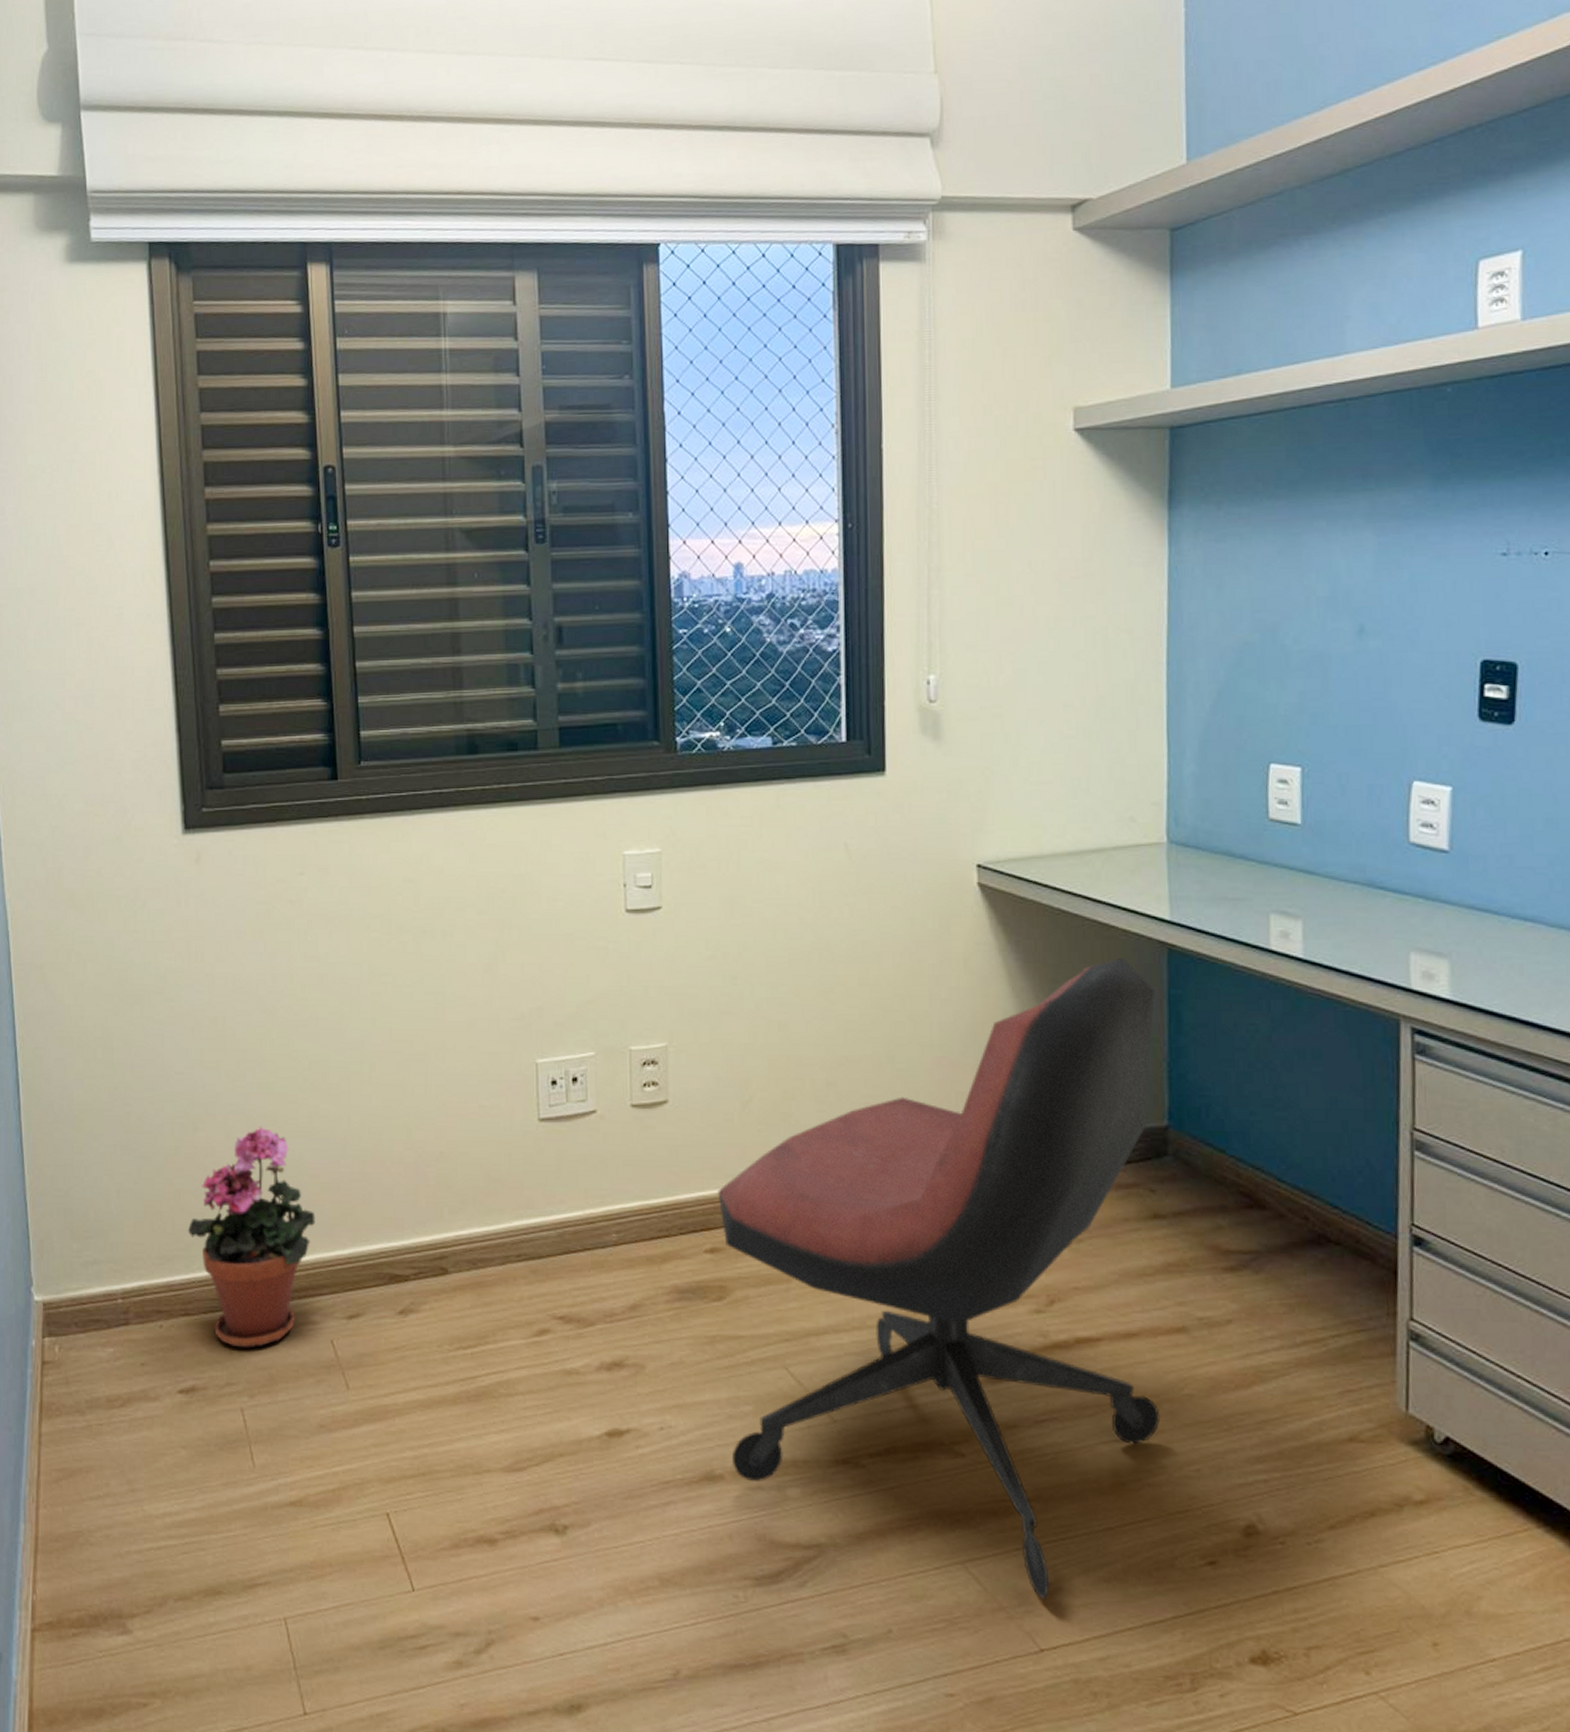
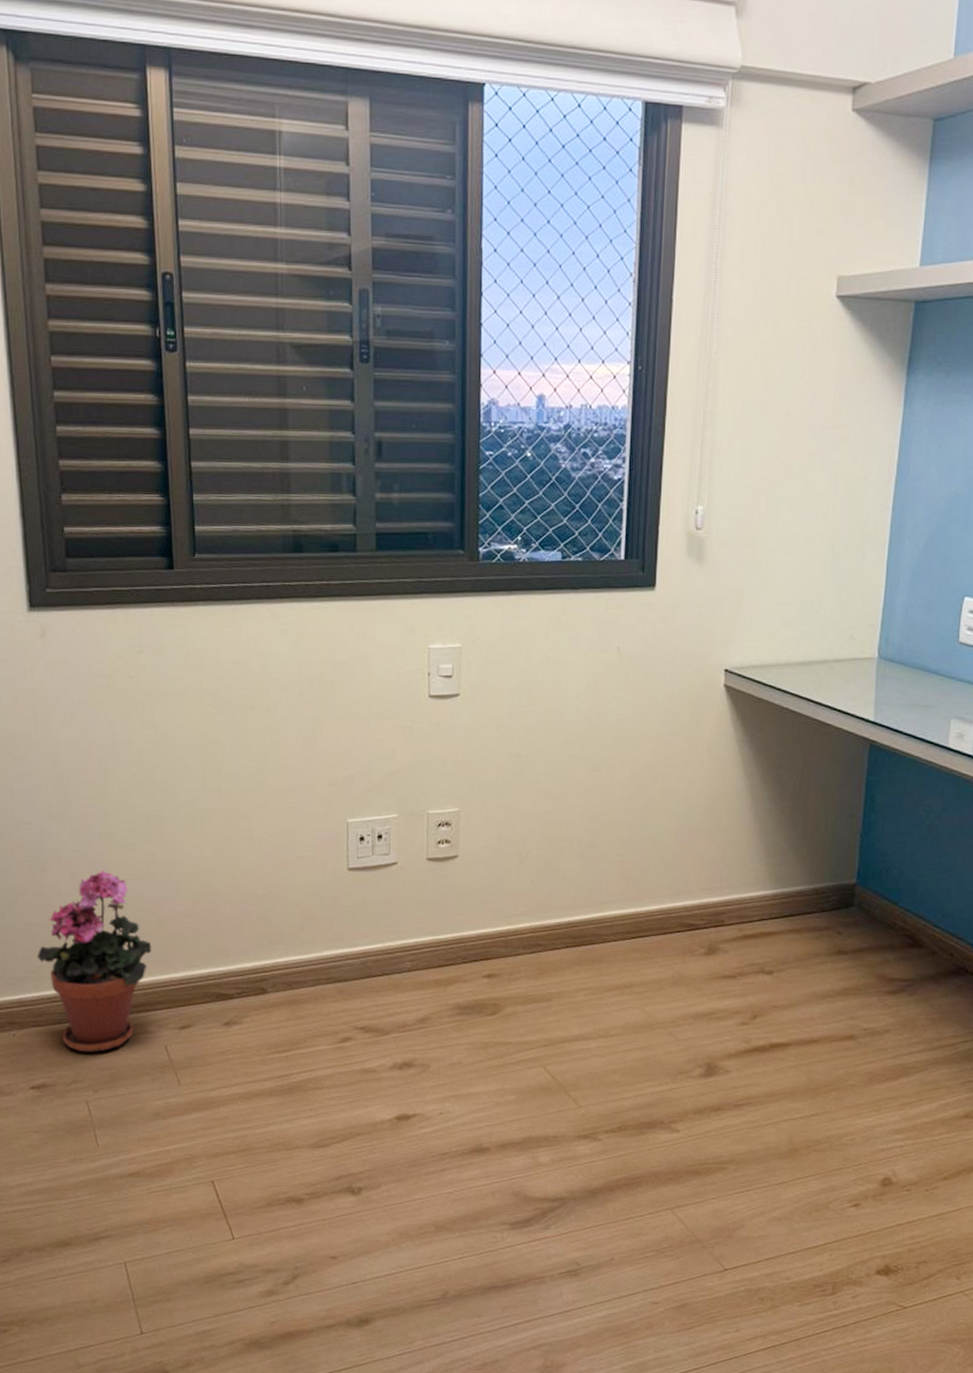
office chair: present [717,958,1161,1599] -> none [496,750,856,1234]

